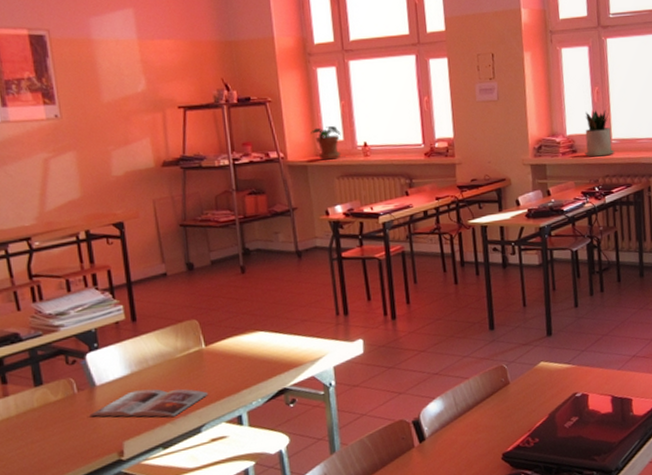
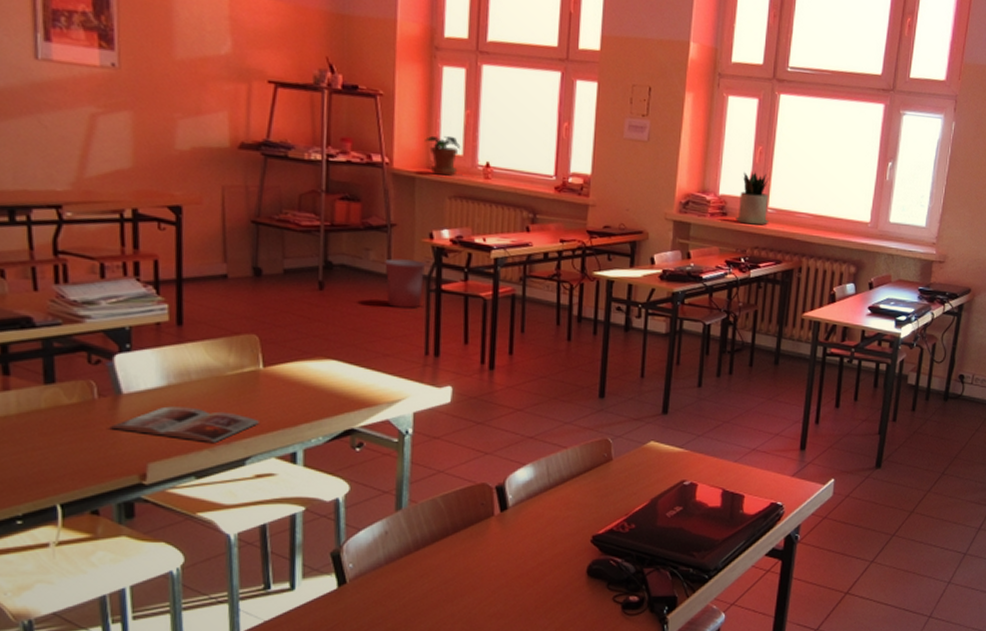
waste bin: none [292,235,327,279] -> present [385,259,426,310]

